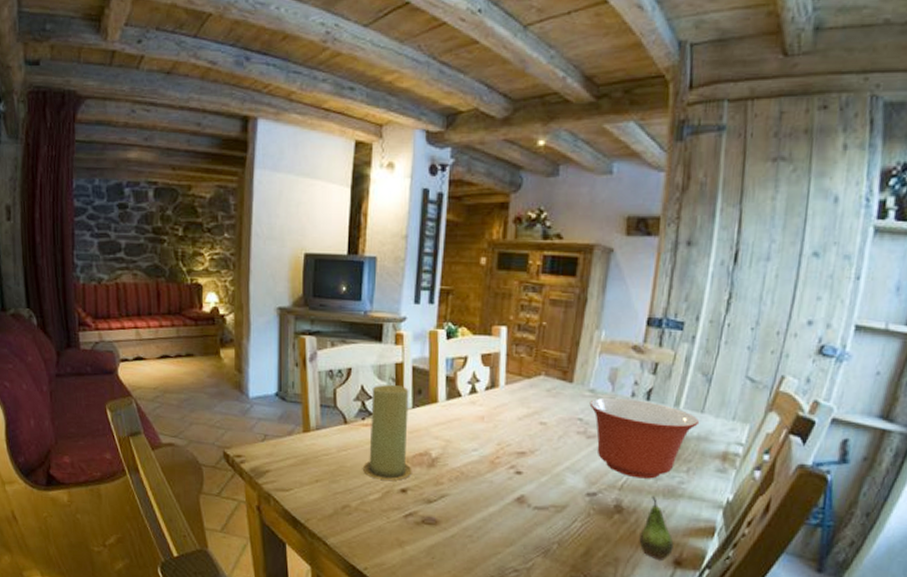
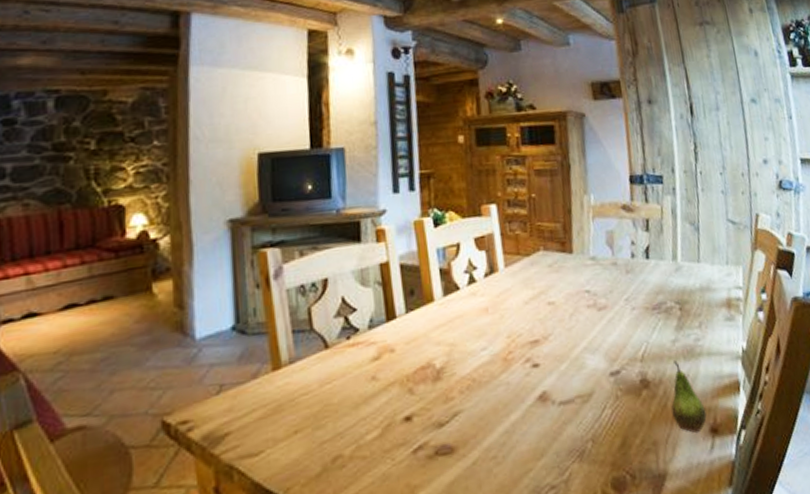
candle: present [362,385,412,480] -> none [353,289,415,412]
mixing bowl: present [589,397,700,479] -> none [593,260,699,345]

